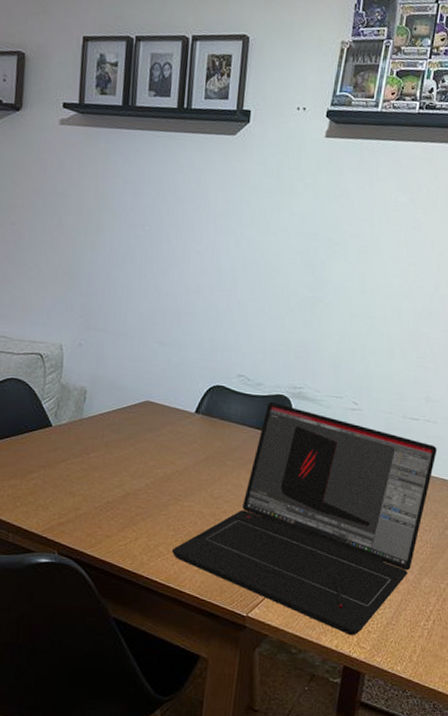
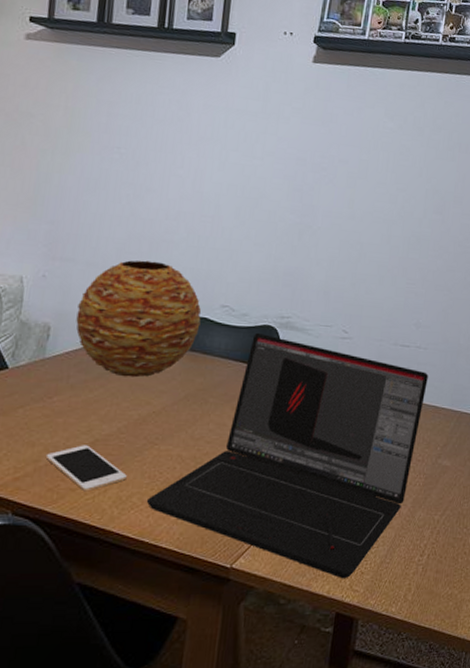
cell phone: none [84,497,154,539] -> present [45,445,127,492]
vase: none [108,331,219,439] -> present [76,260,201,378]

